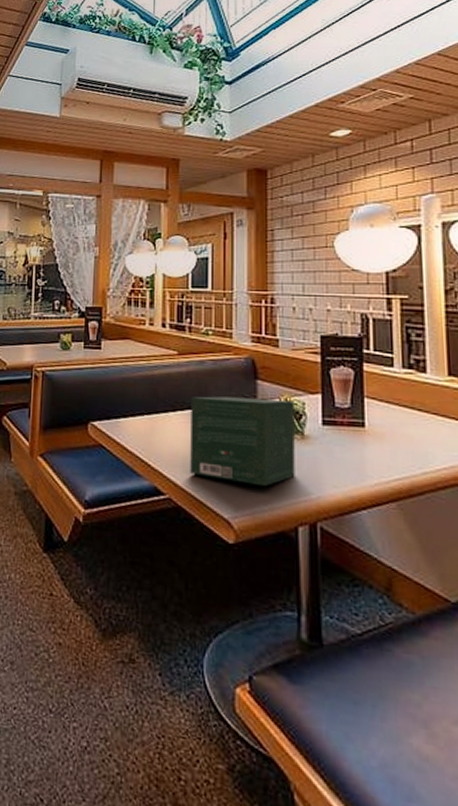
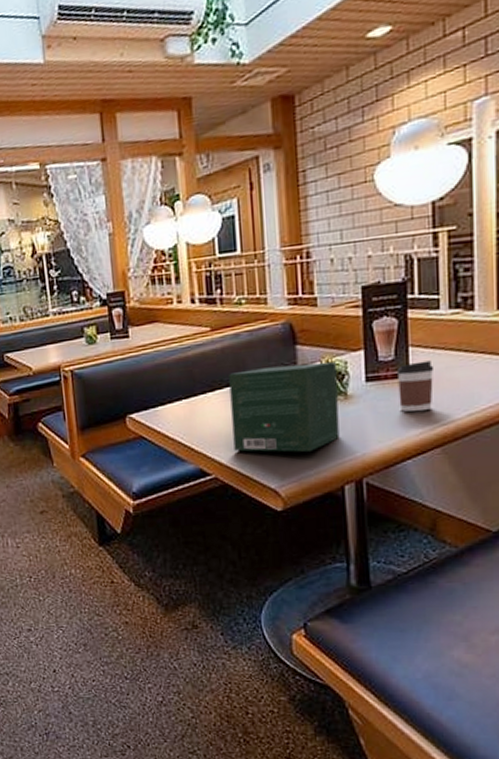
coffee cup: none [352,413,389,462] -> present [396,360,435,412]

